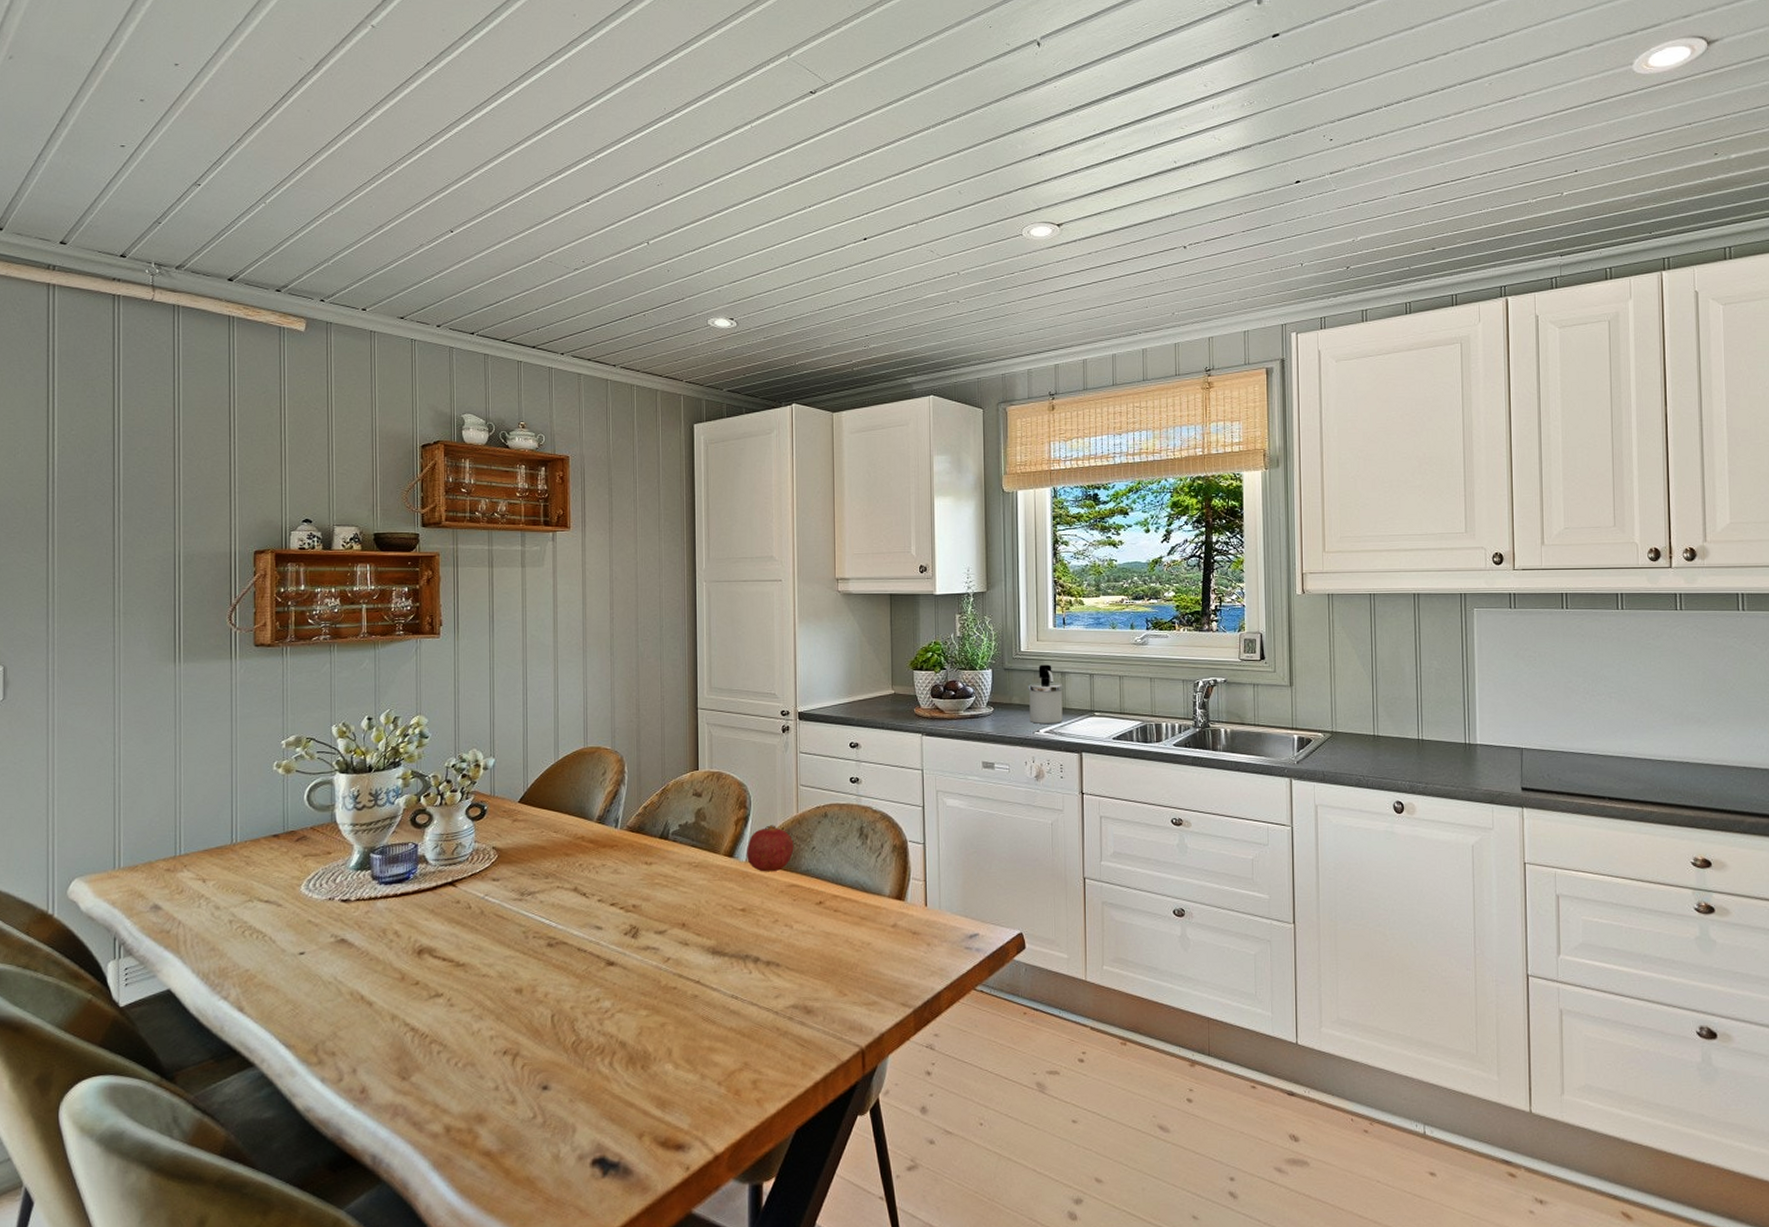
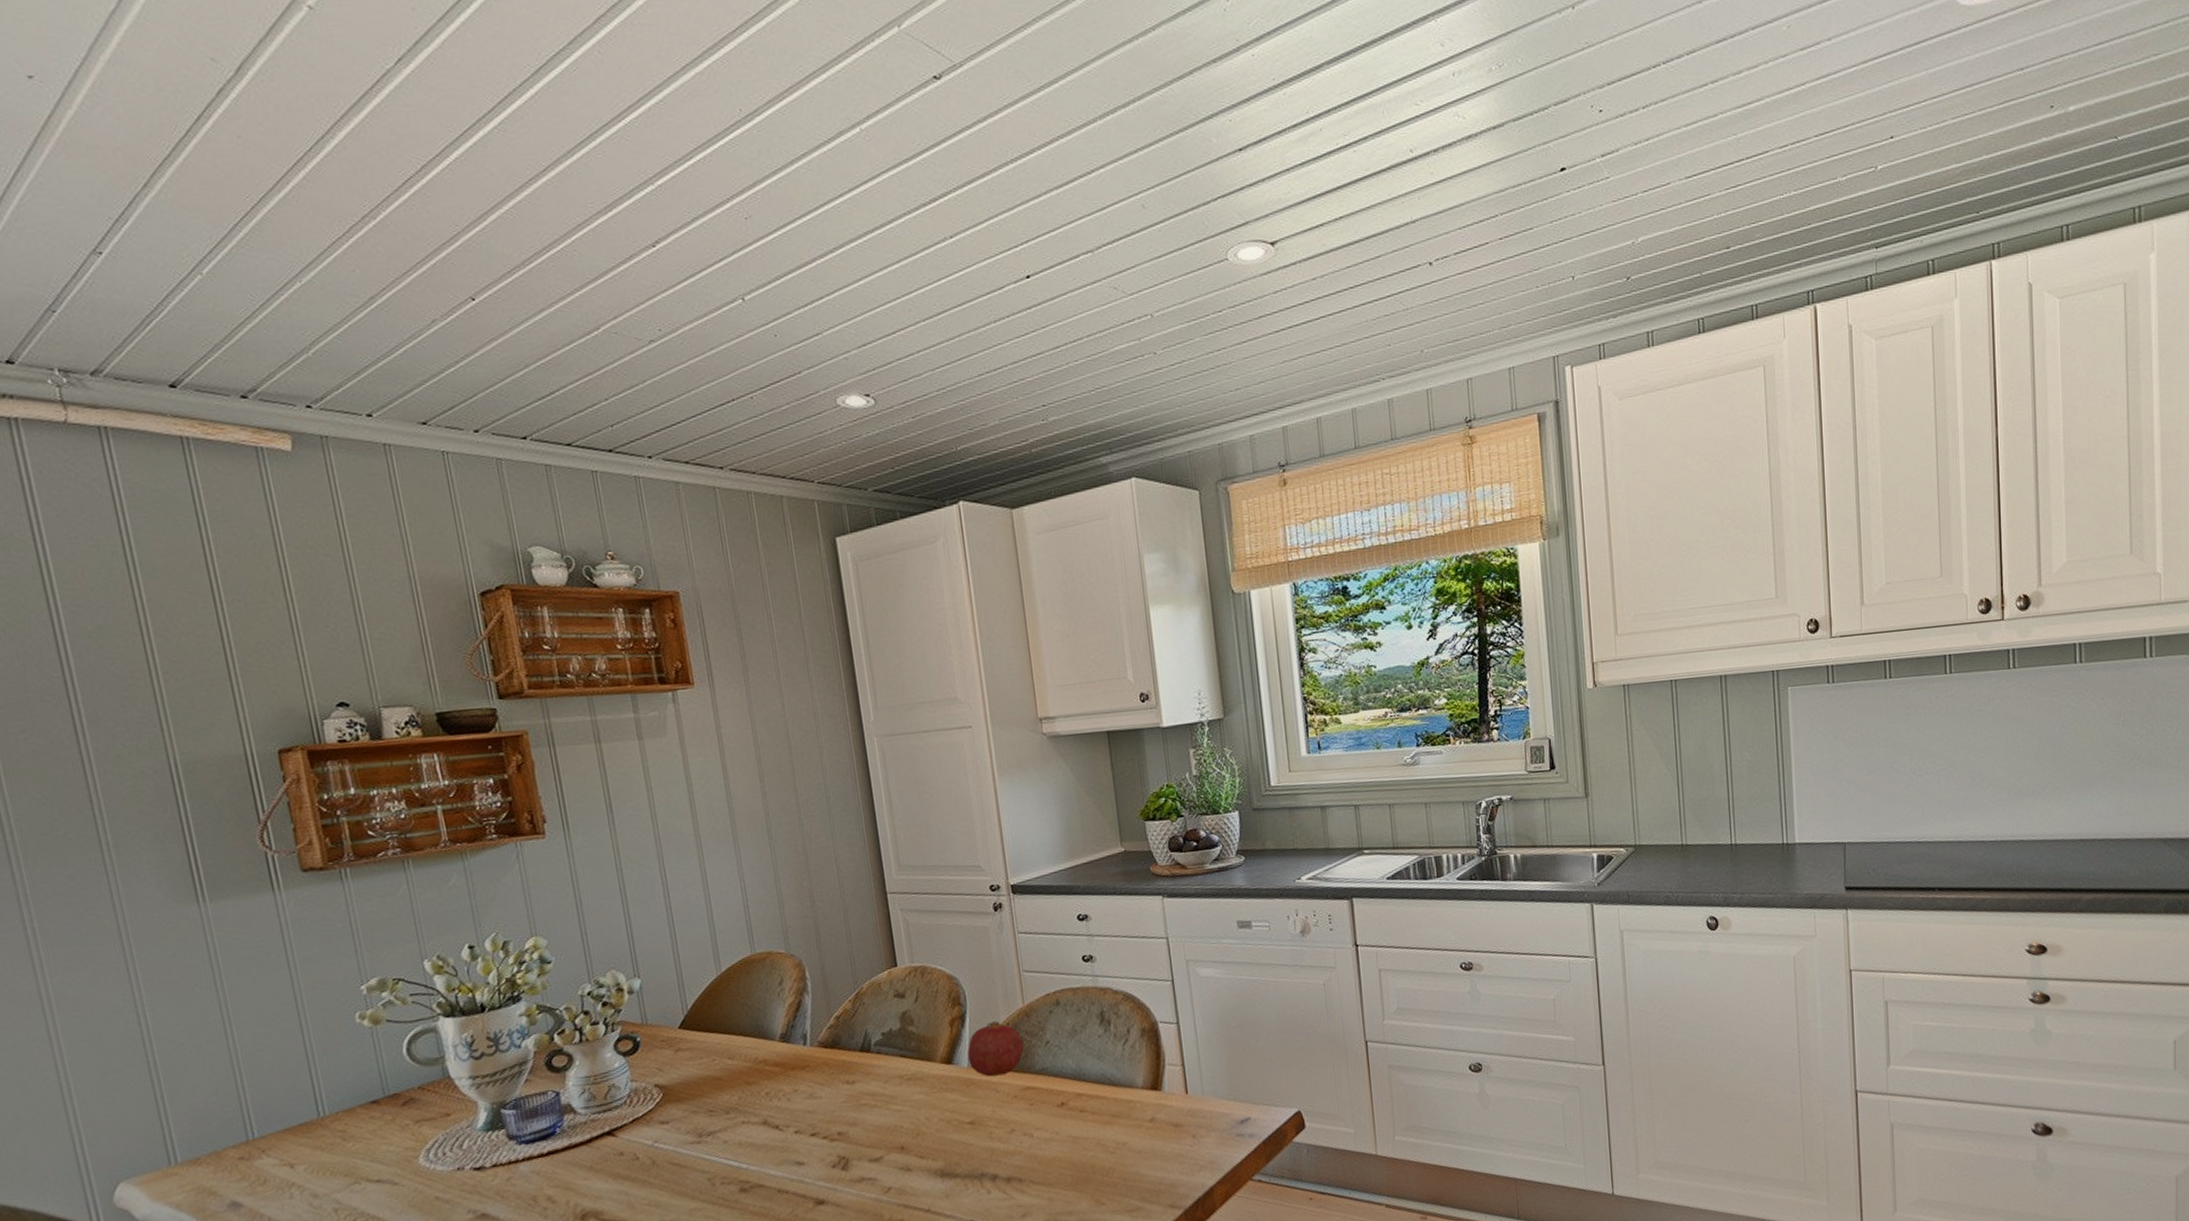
soap dispenser: present [1028,664,1063,724] -> none [1283,799,1327,870]

